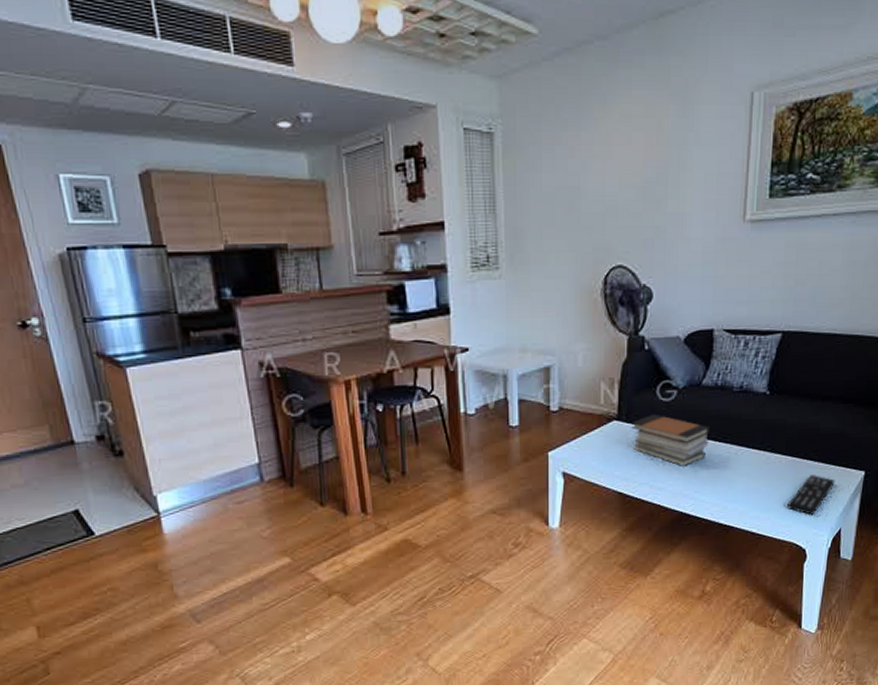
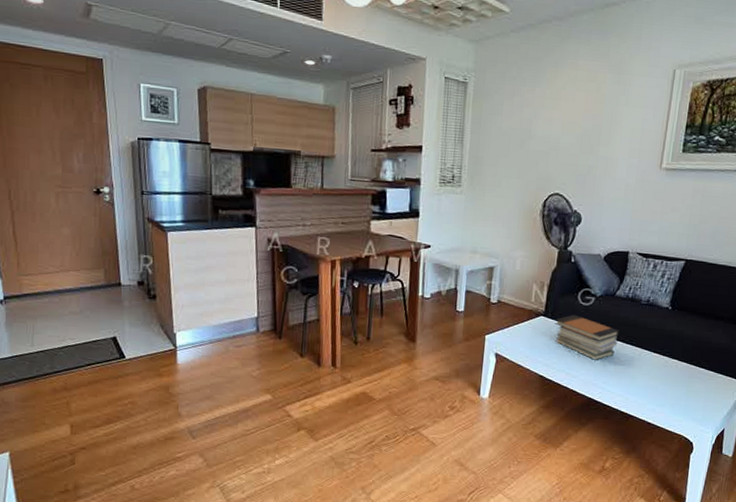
remote control: present [787,475,835,515] -> none [680,380,722,414]

